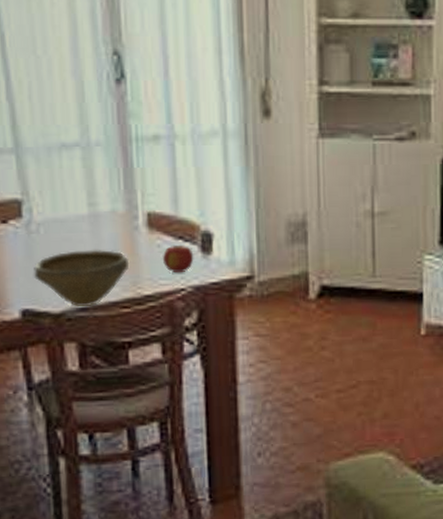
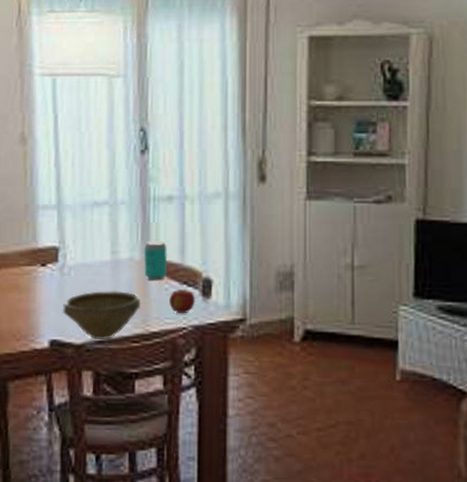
beverage can: none [129,189,158,236] -> present [144,241,168,280]

